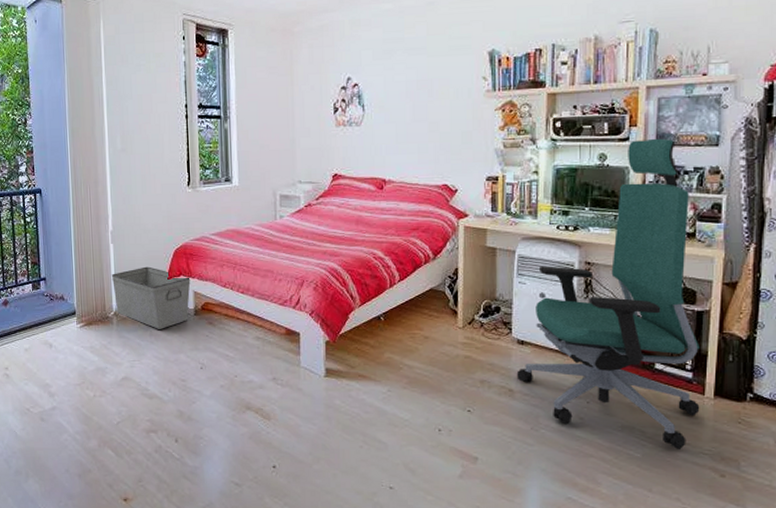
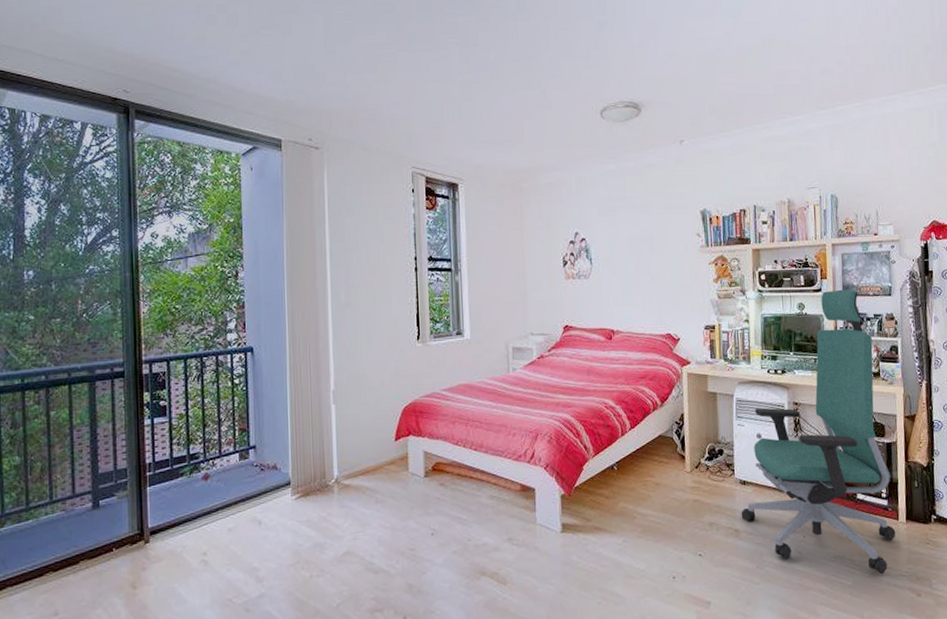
storage bin: present [111,266,191,329] -> none [332,427,420,495]

